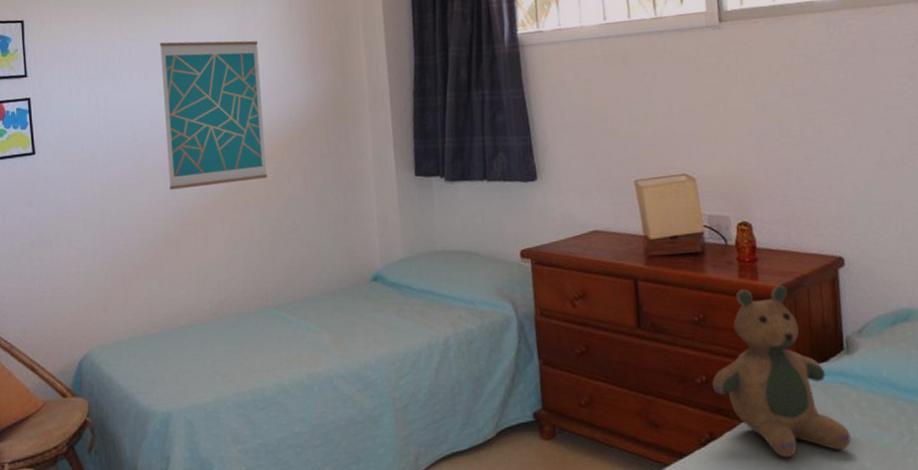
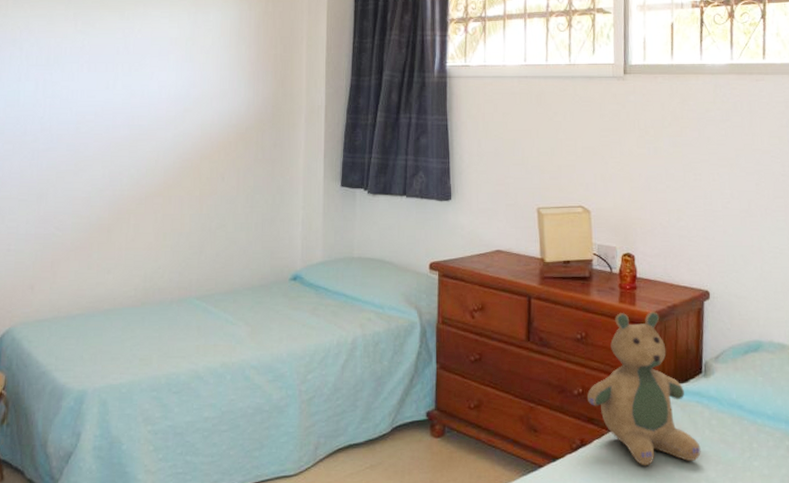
wall art: present [160,41,268,190] -> none [107,39,207,179]

